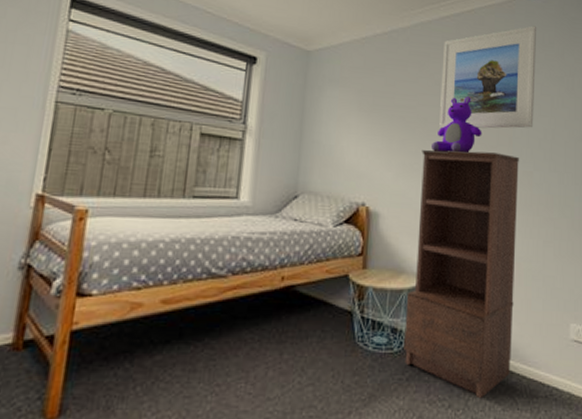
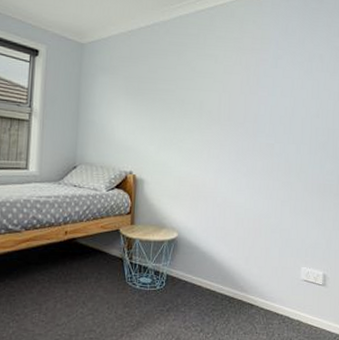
shelving unit: present [404,149,519,399] -> none [165,126,262,325]
stuffed bear: present [432,96,482,153] -> none [188,80,232,129]
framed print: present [439,25,536,129] -> none [195,16,281,109]

